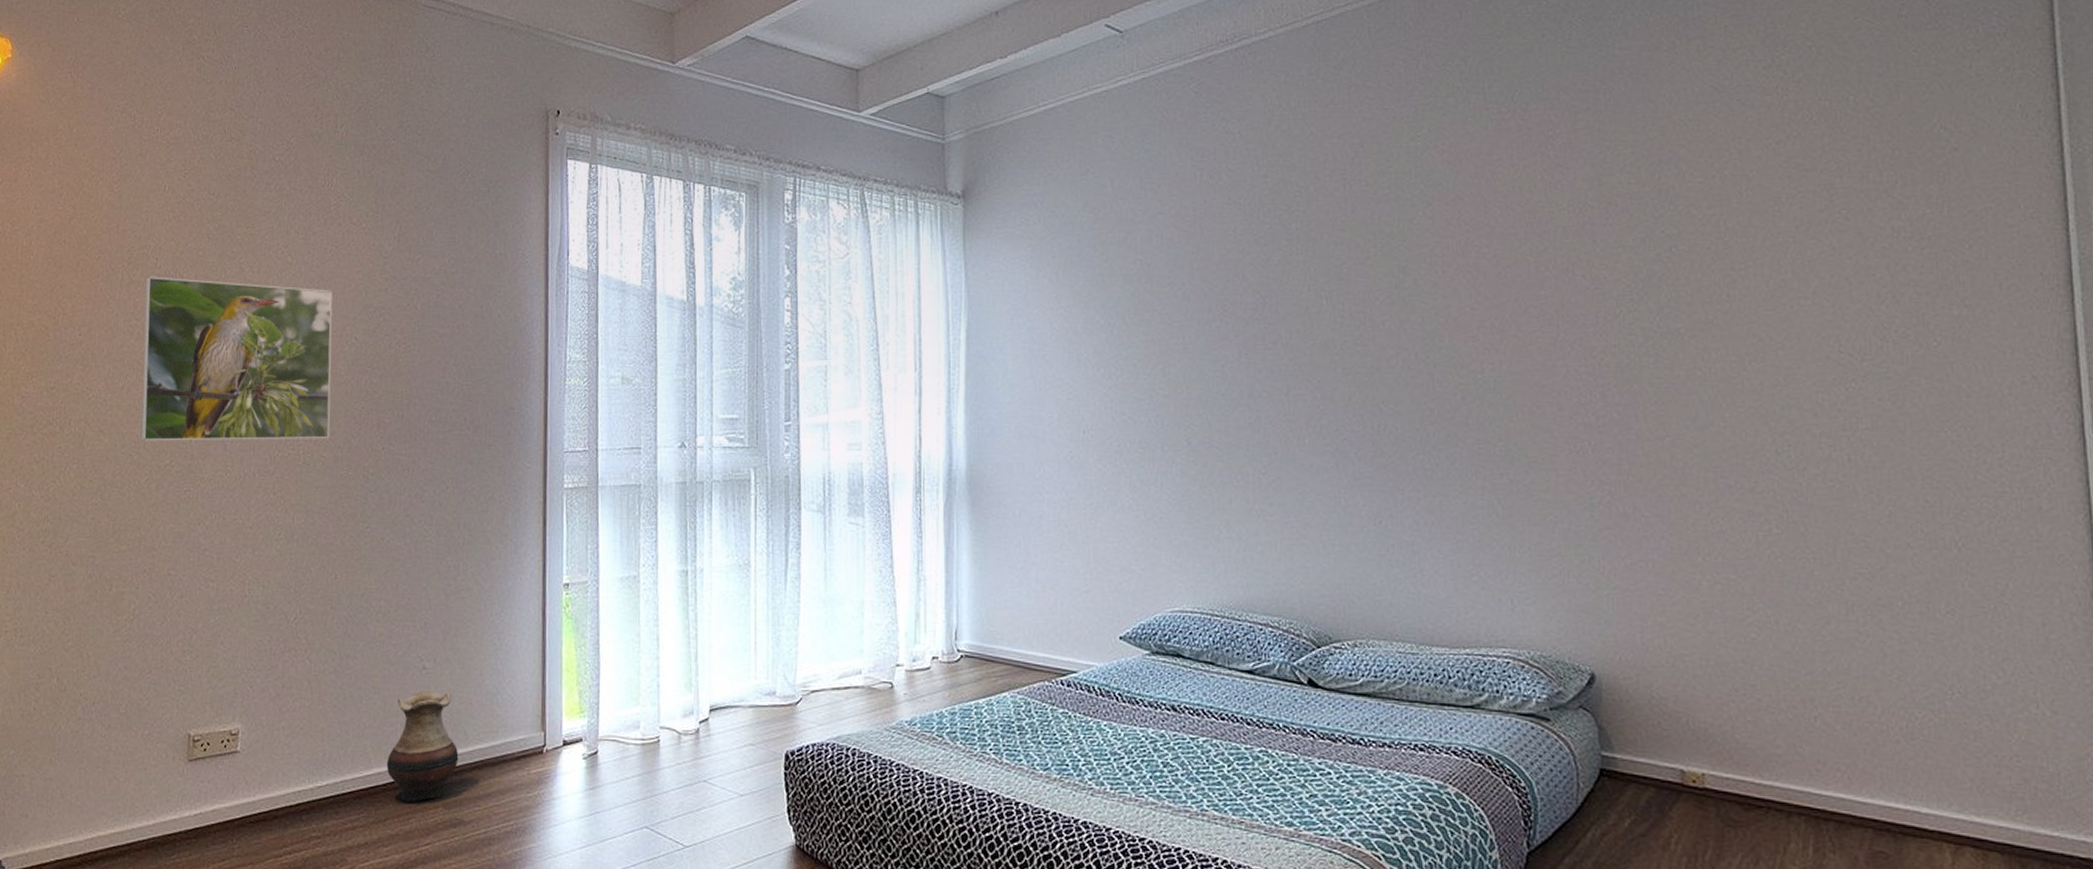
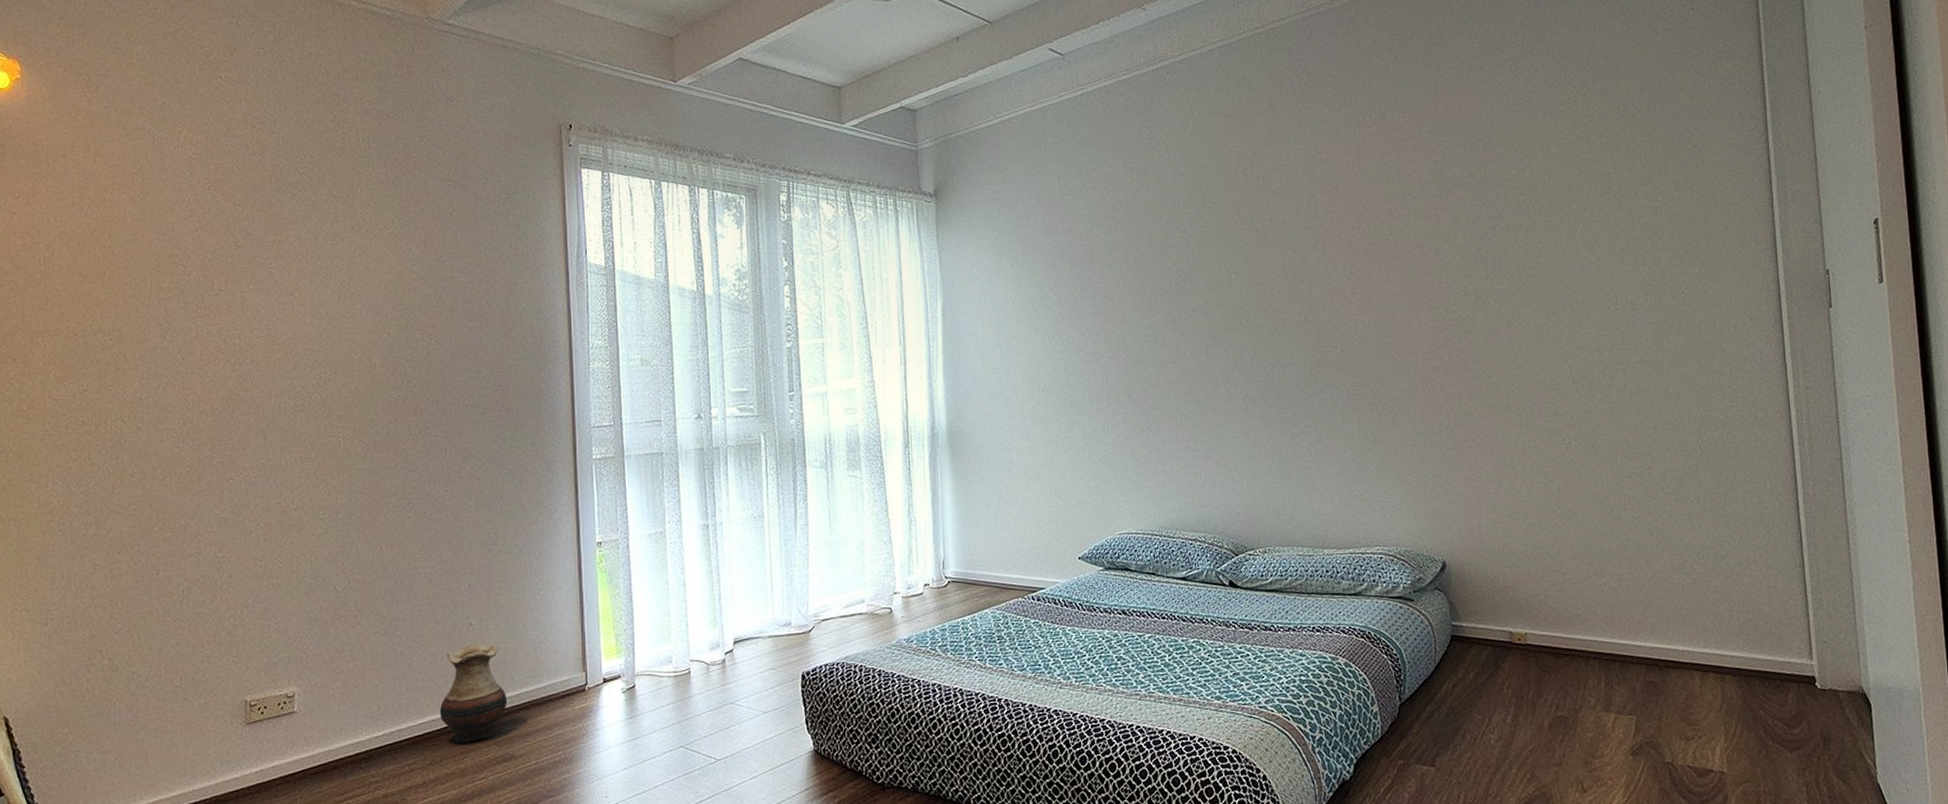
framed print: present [141,276,333,441] -> none [175,283,368,436]

